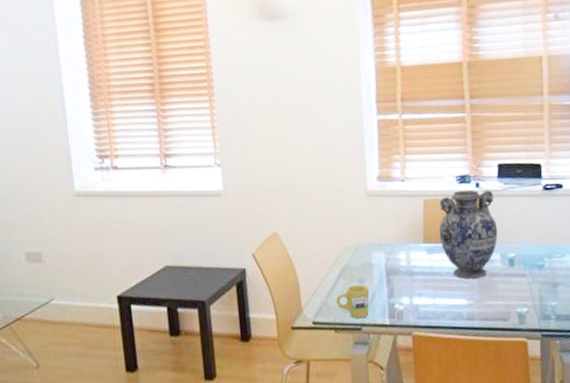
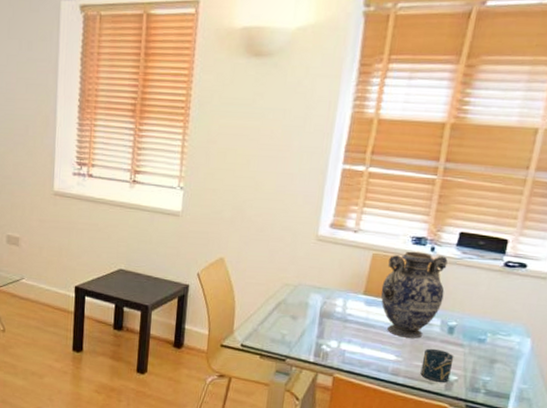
mug: present [336,284,370,319] -> none [266,319,300,351]
cup: none [492,283,521,318] -> present [420,348,454,382]

